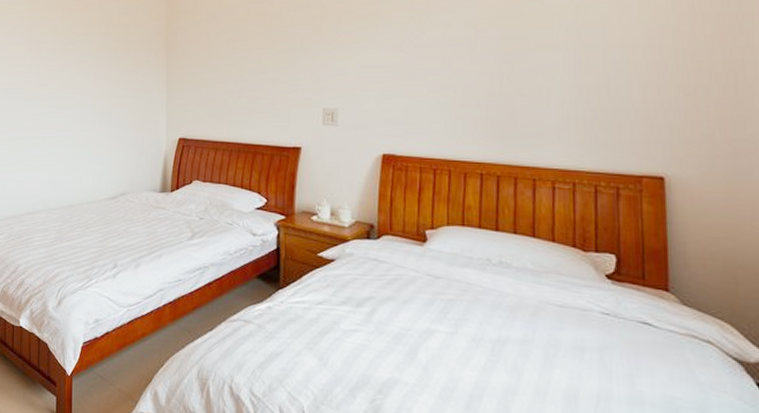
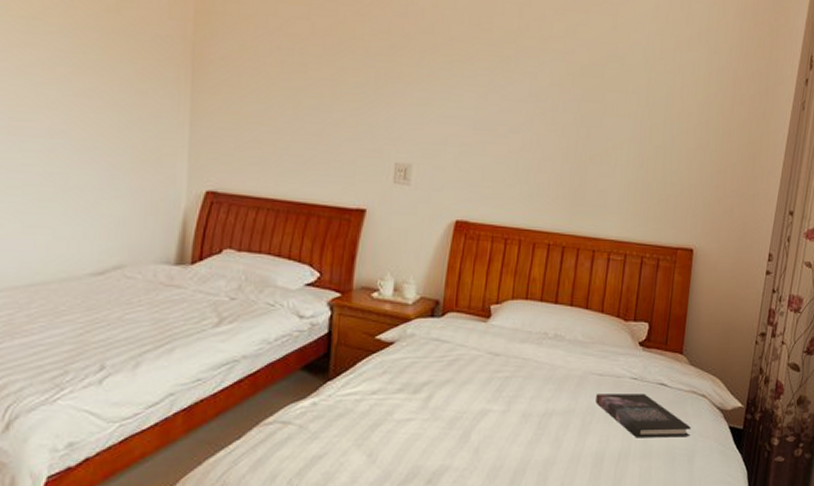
book: none [558,326,696,388] -> present [596,394,691,438]

